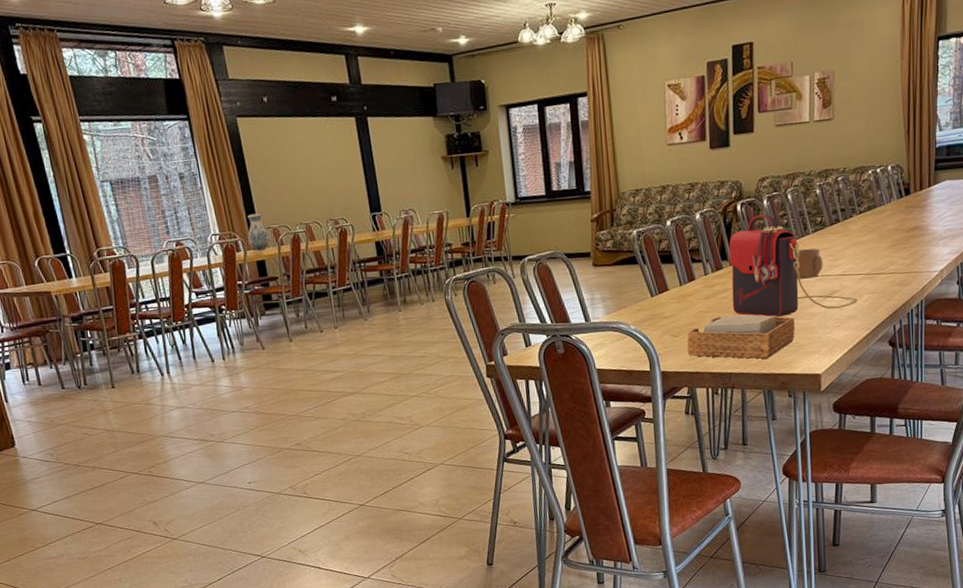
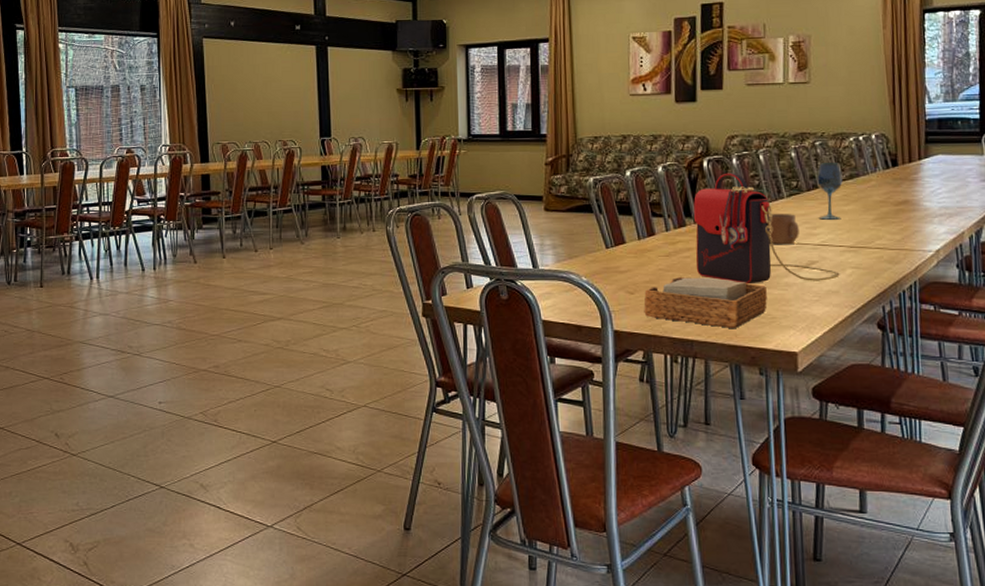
vase: present [247,213,271,252] -> none [197,128,218,166]
wineglass: none [839,196,862,252] -> present [817,163,843,220]

